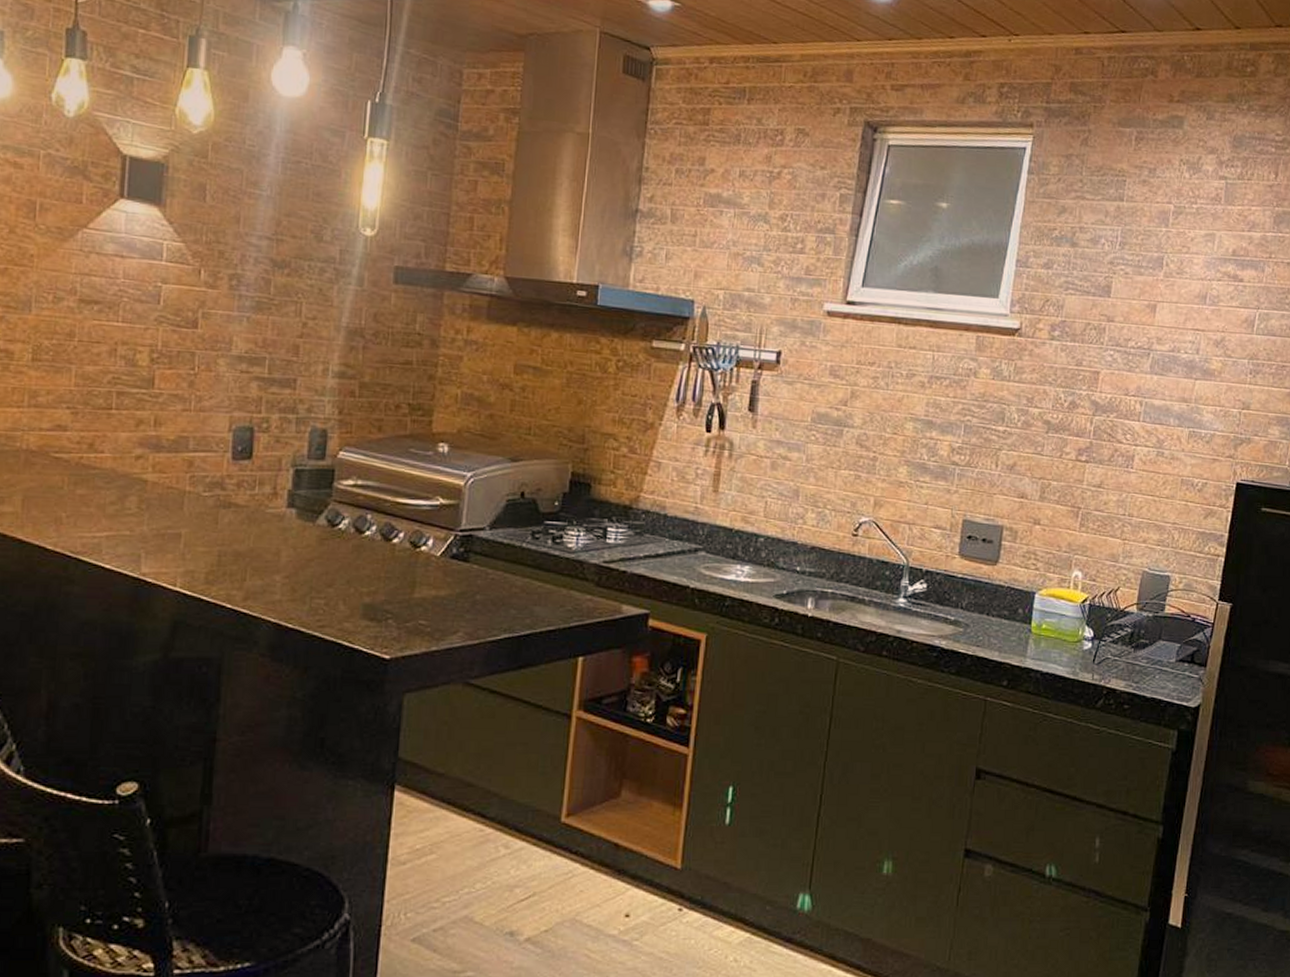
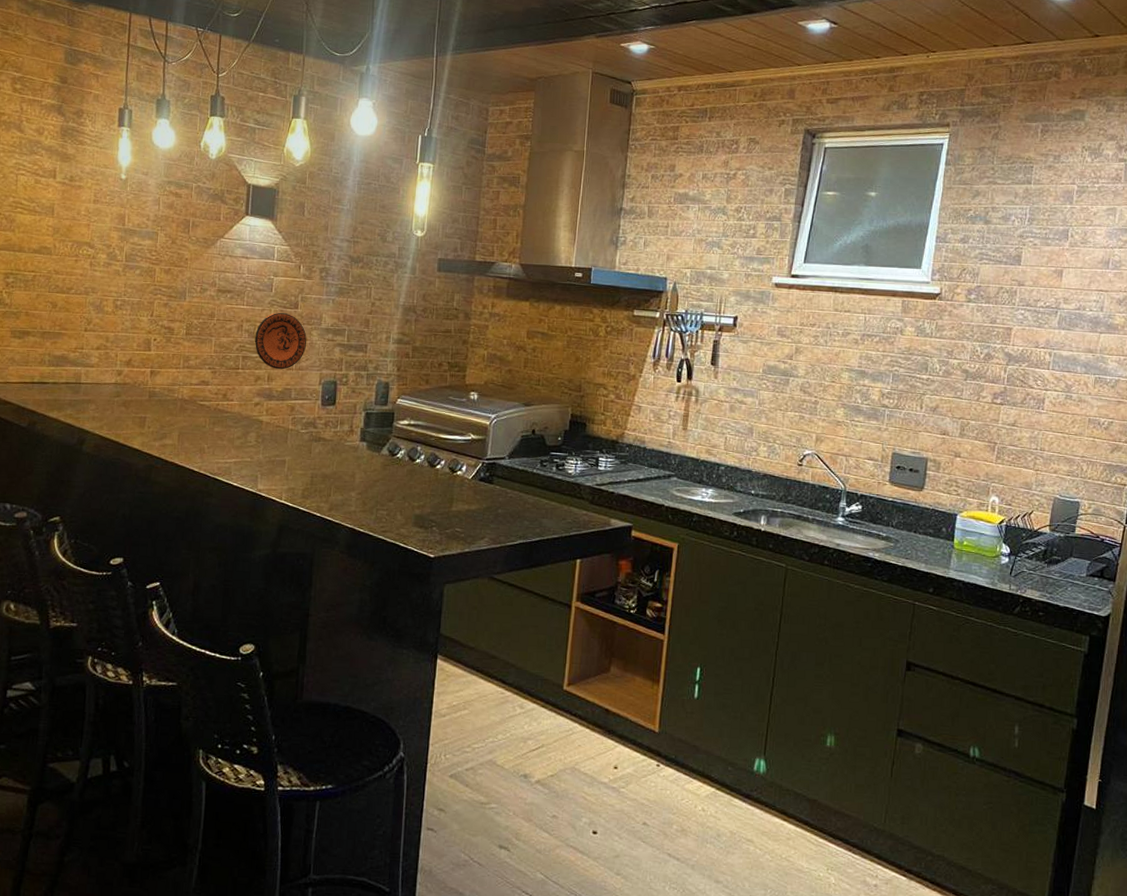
decorative plate: none [134,332,210,411] -> present [254,312,307,370]

